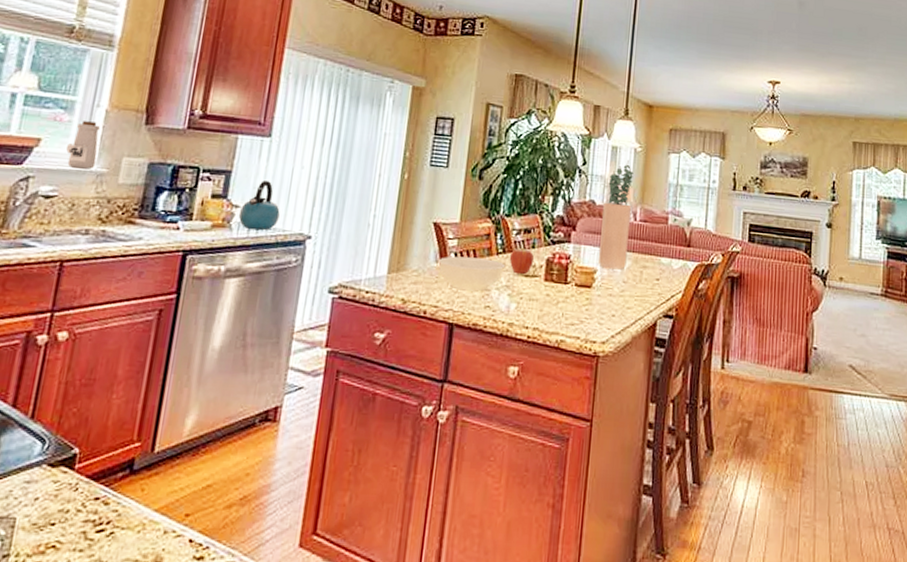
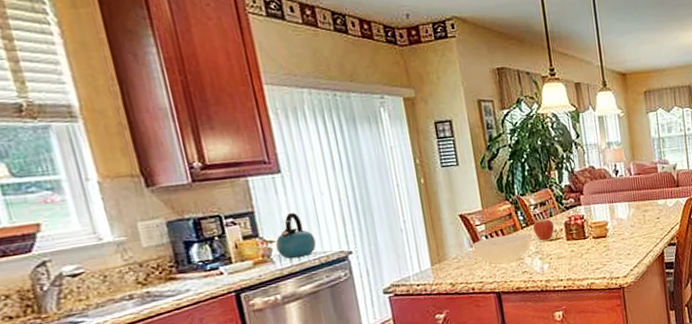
bottle: present [66,121,100,170] -> none [71,195,112,245]
vase: present [599,160,634,270] -> none [601,126,631,220]

